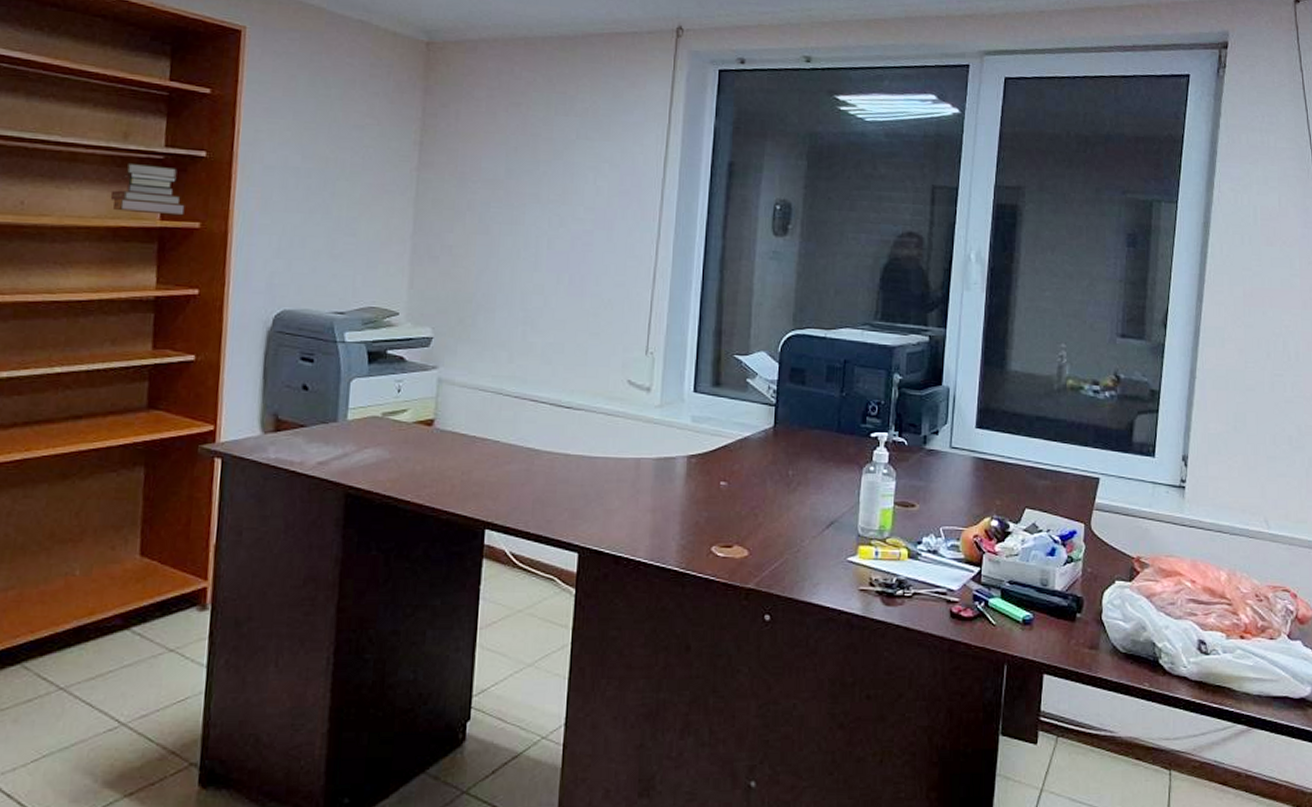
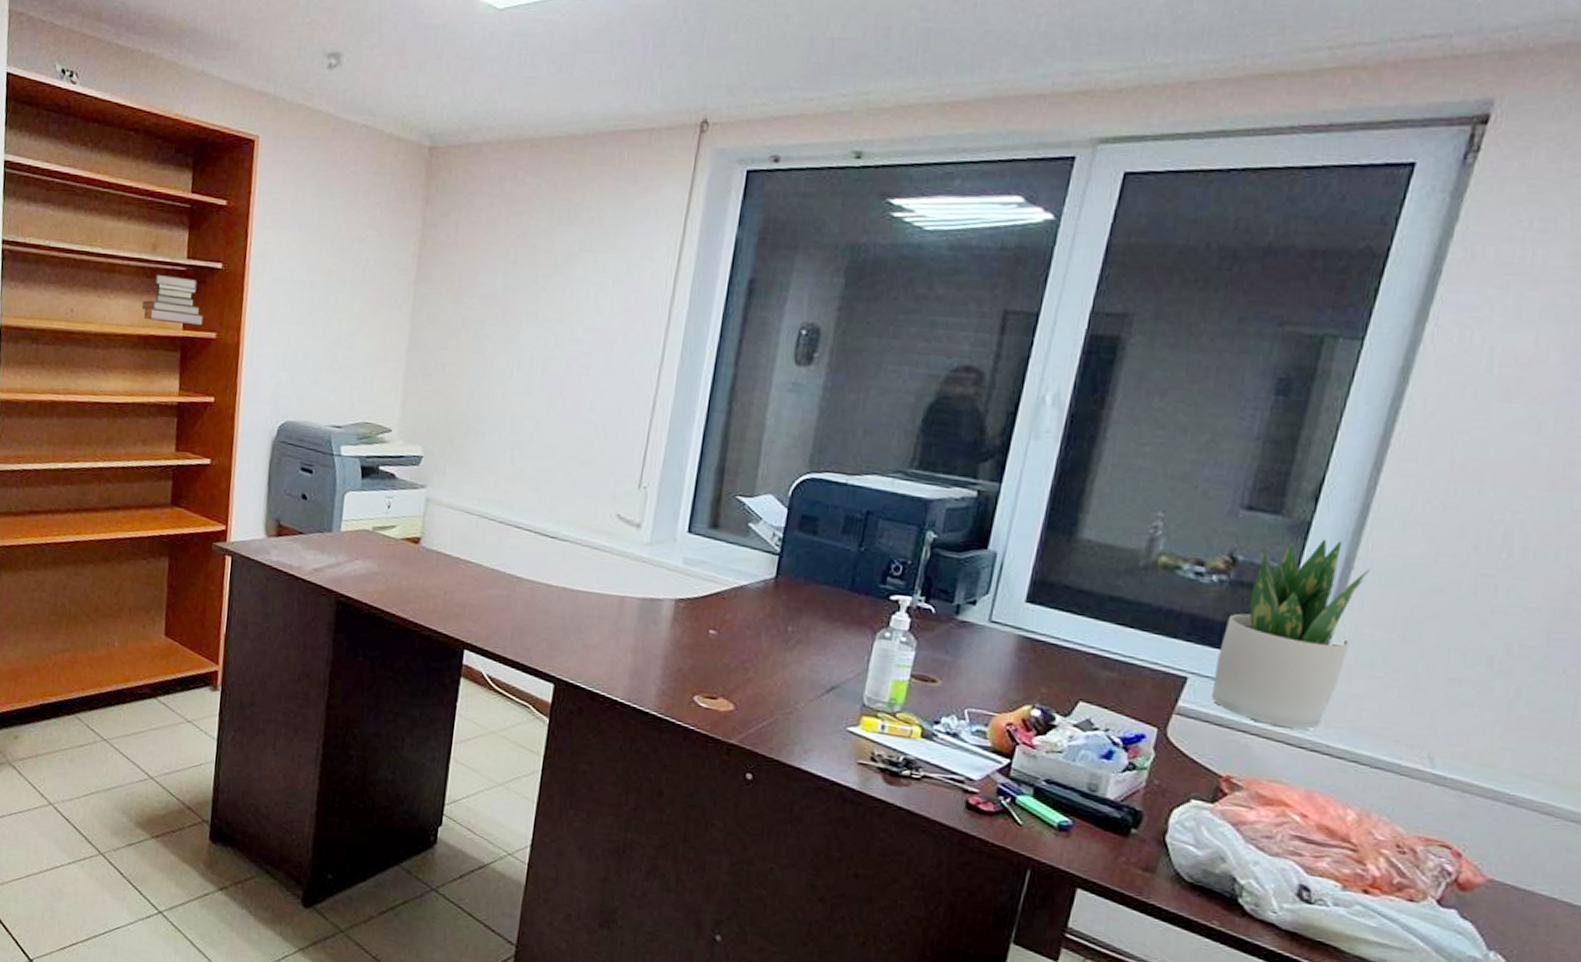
planter: none [1118,357,1206,511] -> present [1212,539,1369,731]

